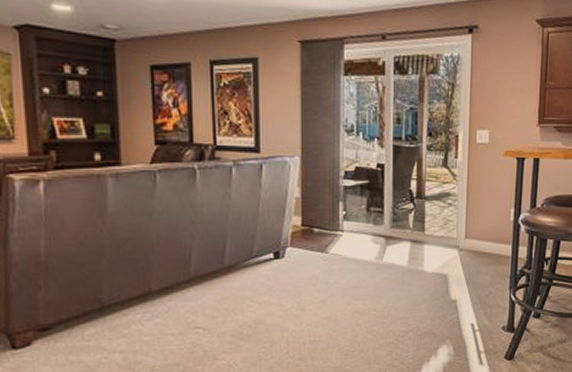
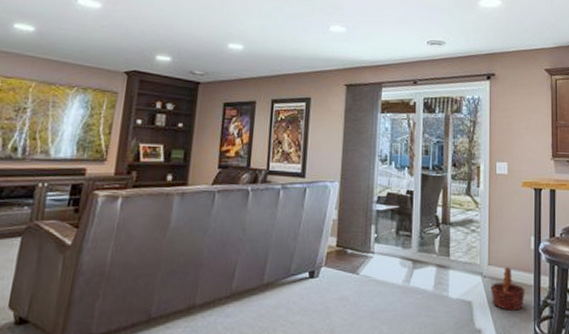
basket: none [467,240,503,281] -> present [490,267,526,310]

